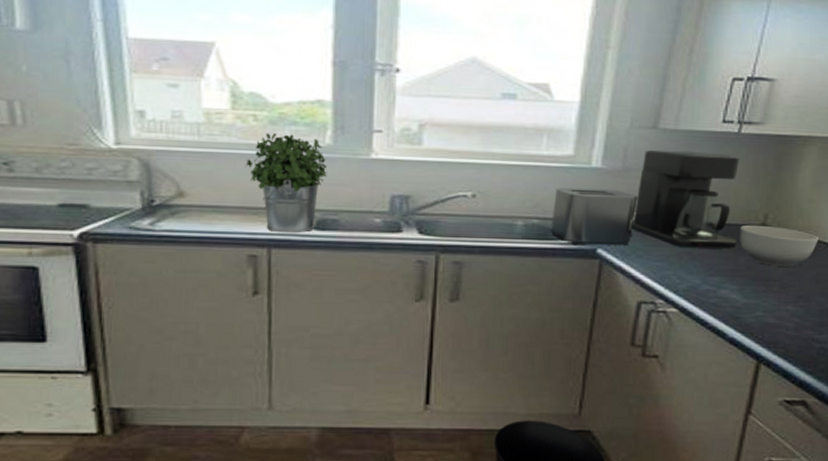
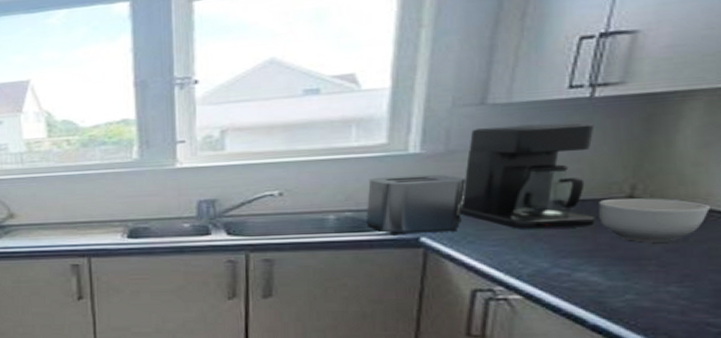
potted plant: present [245,133,327,234] -> none [63,153,136,244]

